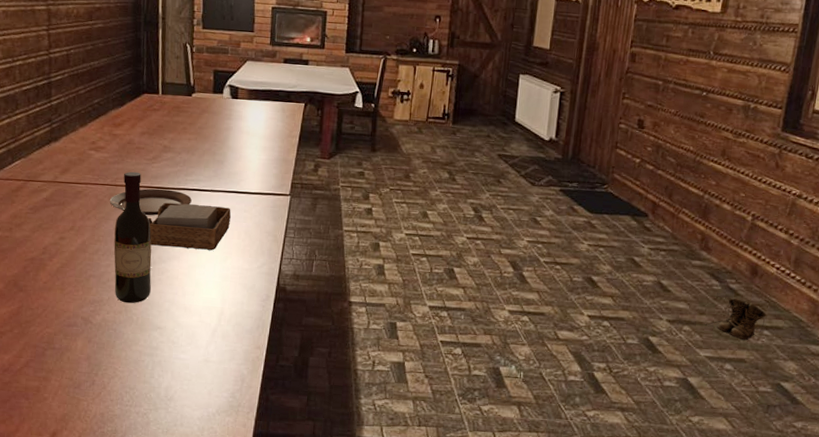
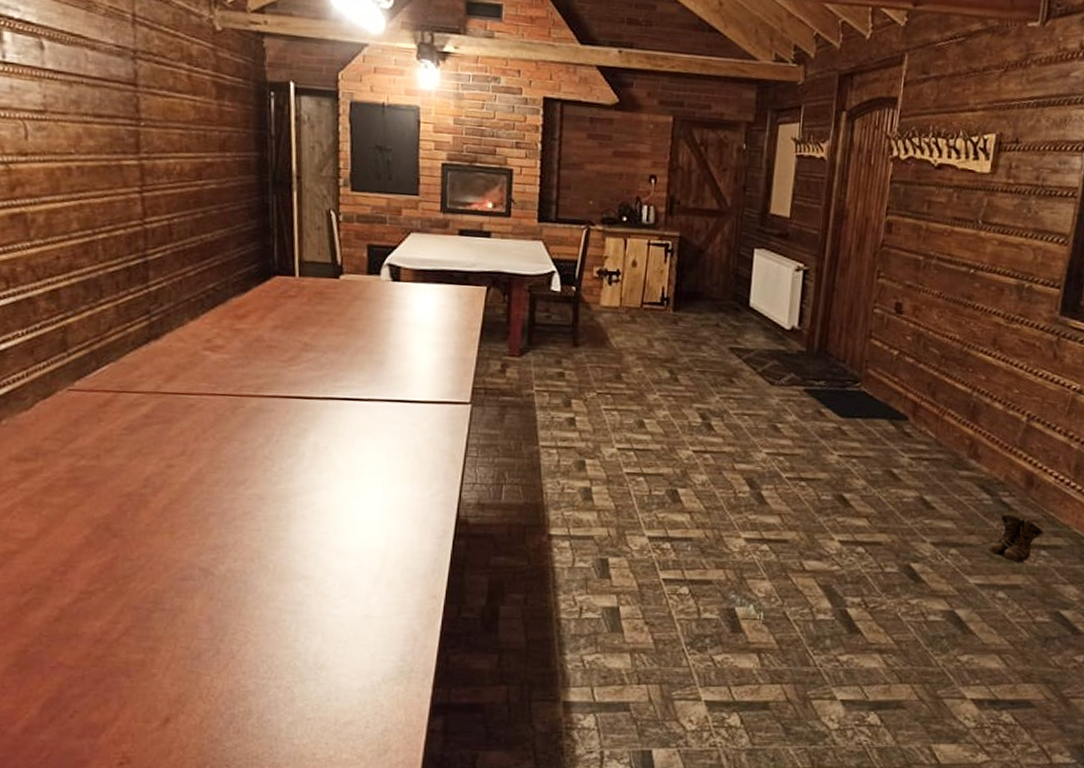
plate: present [109,188,192,216] -> none [232,398,343,434]
wine bottle: present [113,171,152,304] -> none [240,377,293,548]
napkin holder: present [148,202,232,251] -> none [285,416,396,476]

